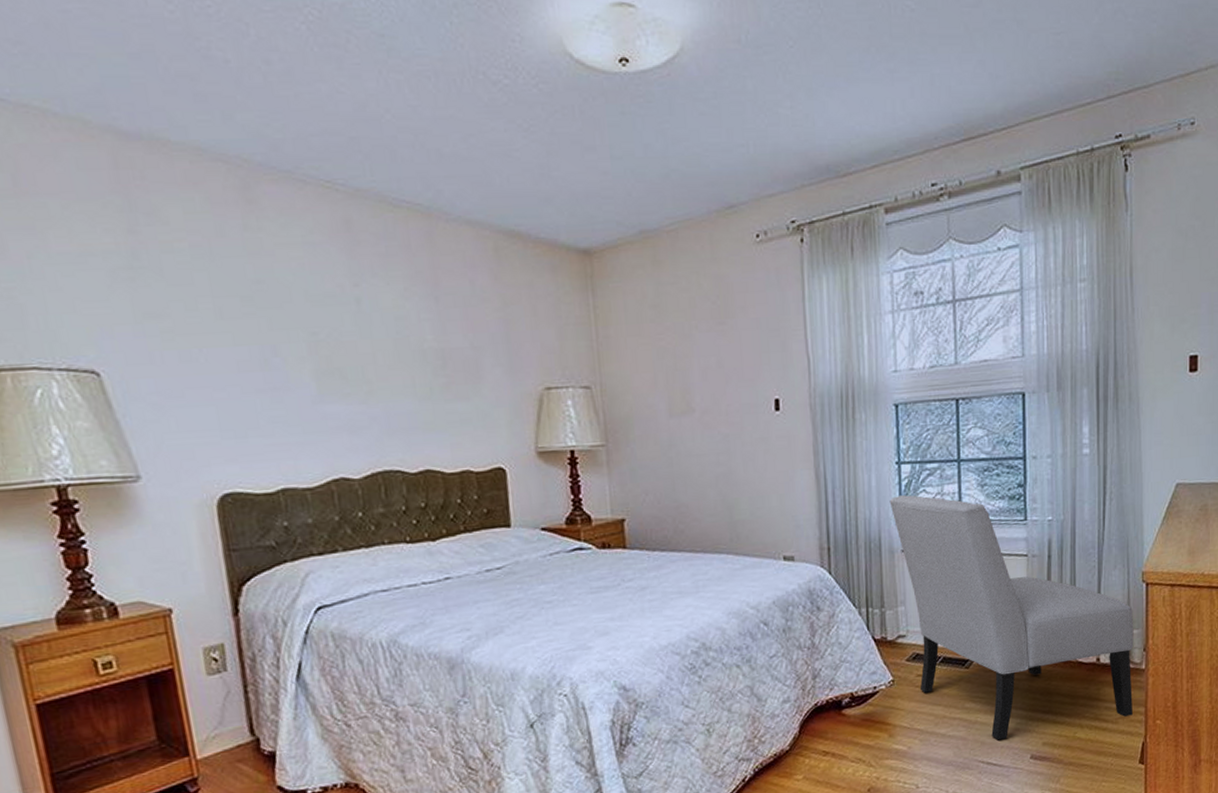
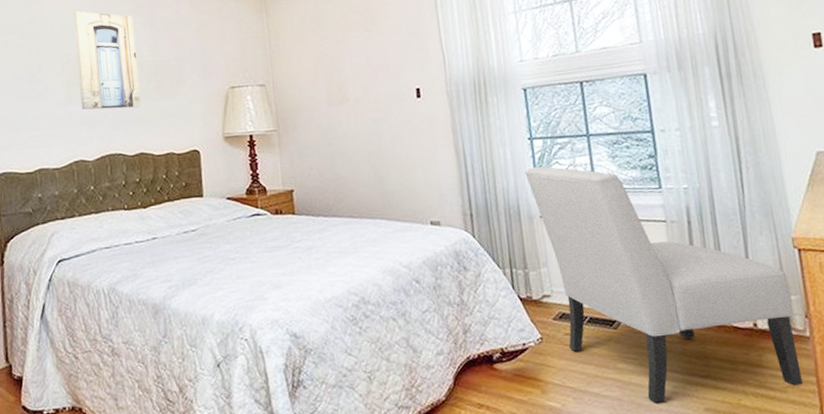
wall art: none [320,271,425,411] -> present [72,11,142,110]

